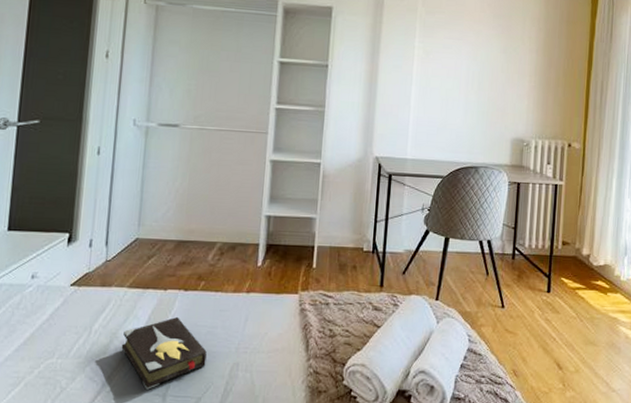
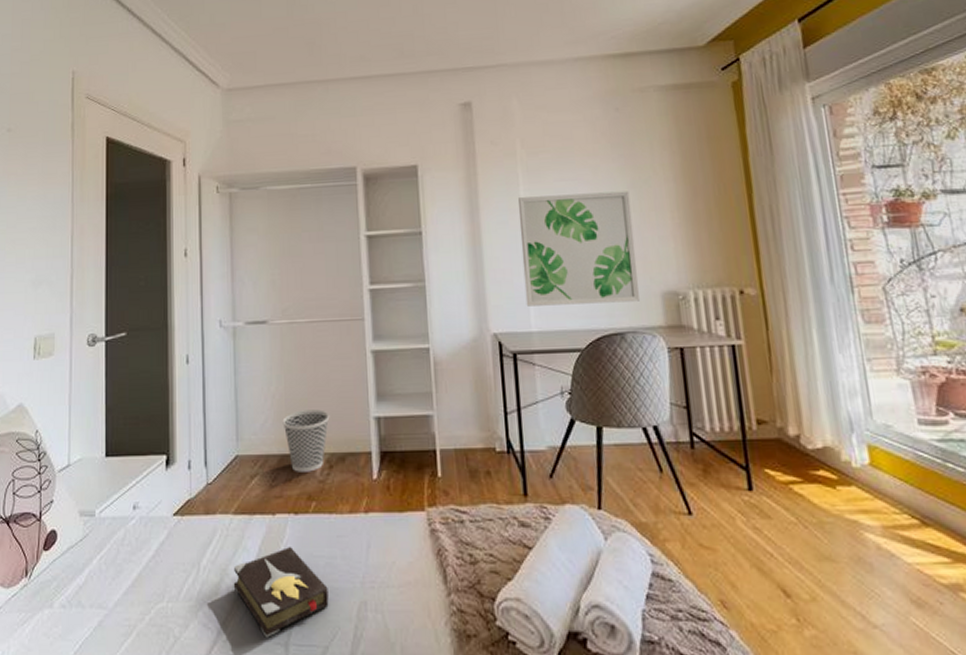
wastebasket: none [183,204,227,257] -> present [282,410,330,472]
wall art: none [405,48,501,144] -> present [517,191,640,307]

